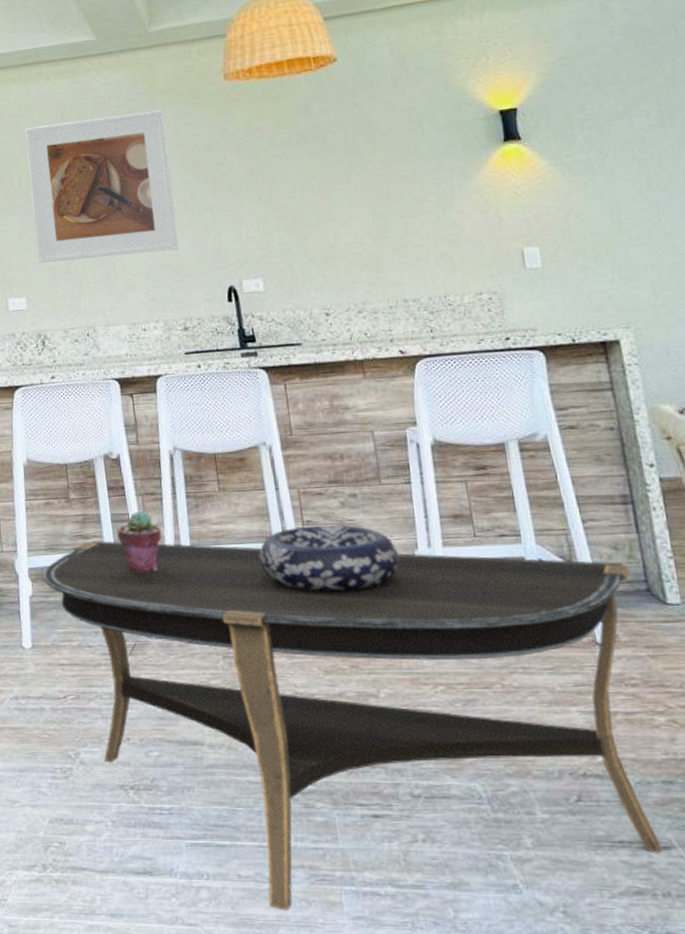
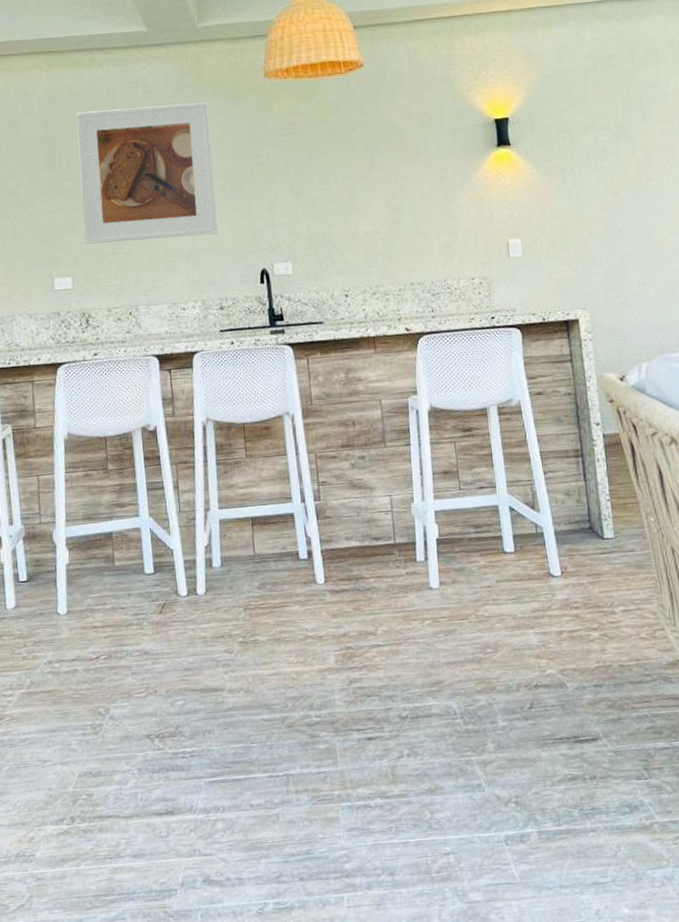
coffee table: present [43,541,662,911] -> none [80,506,591,832]
potted succulent: present [117,511,162,573] -> none [152,478,193,537]
decorative bowl: present [259,525,400,592] -> none [279,484,399,544]

